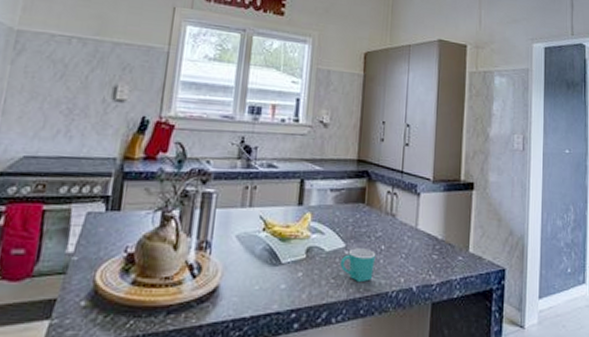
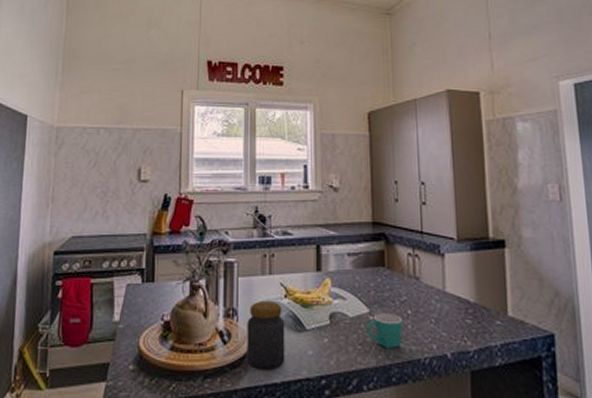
jar: none [216,234,261,304] -> present [247,301,285,369]

